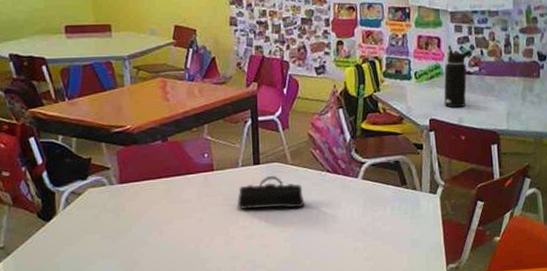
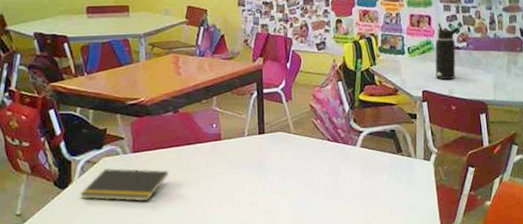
notepad: none [65,199,159,235] -> present [80,168,169,202]
pencil case: present [237,175,305,210] -> none [243,144,307,177]

